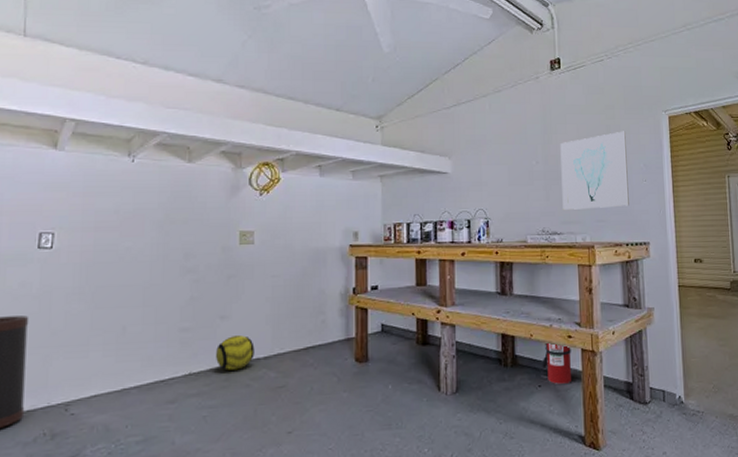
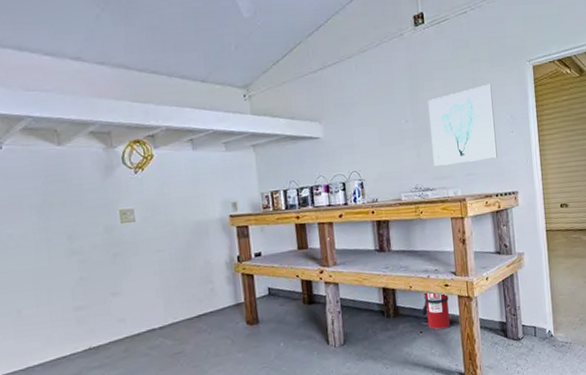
ball: present [216,335,255,370] -> none [112,309,150,342]

